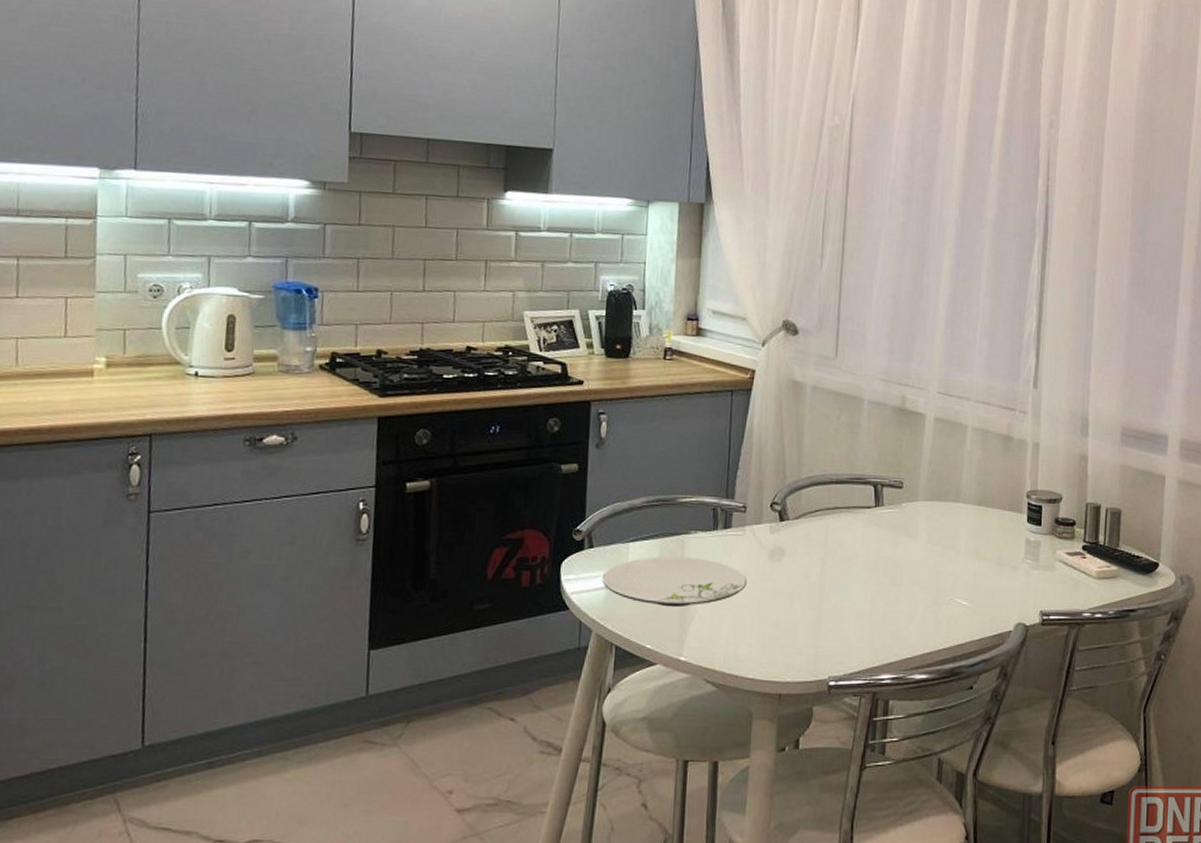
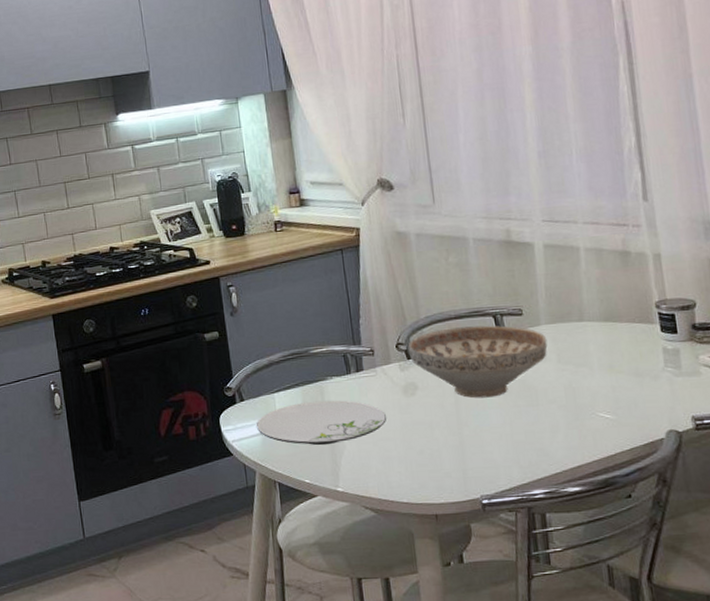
decorative bowl: none [782,492,921,572] -> present [407,325,548,398]

